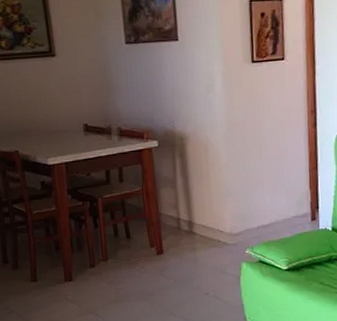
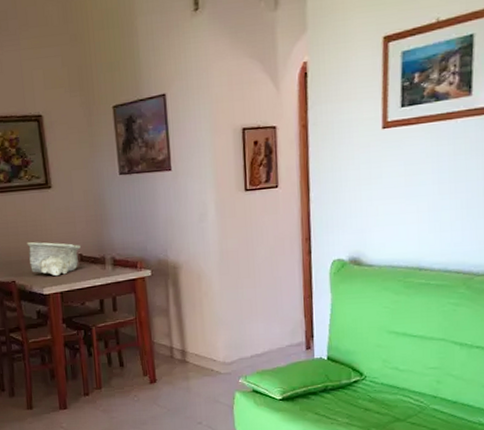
decorative bowl: none [30,110,87,146] -> present [27,241,82,276]

